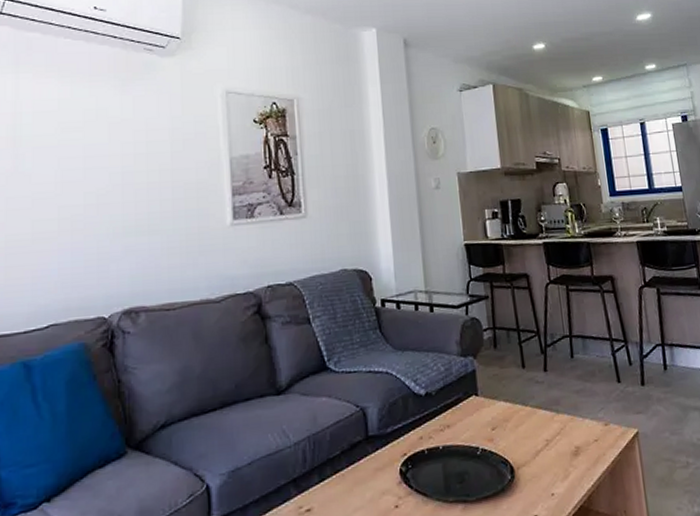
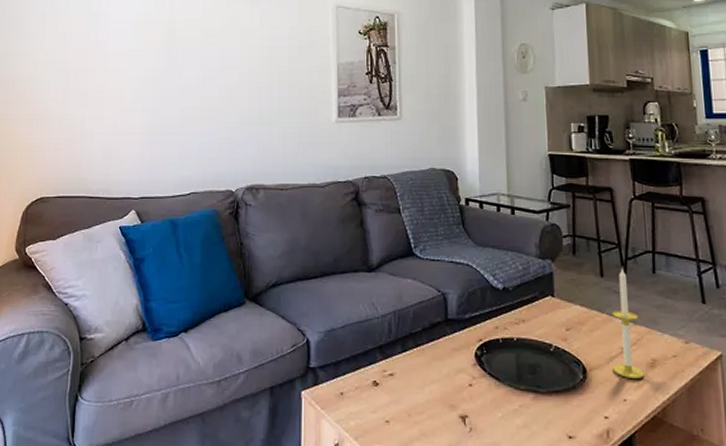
candle: none [535,357,570,471] -> present [612,268,644,379]

